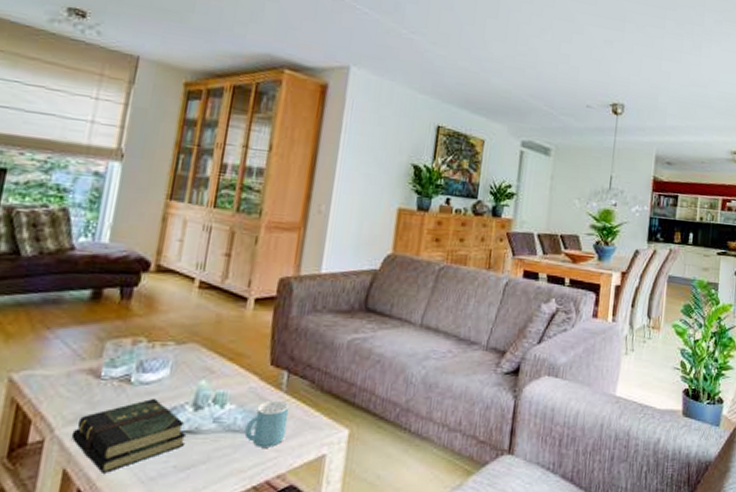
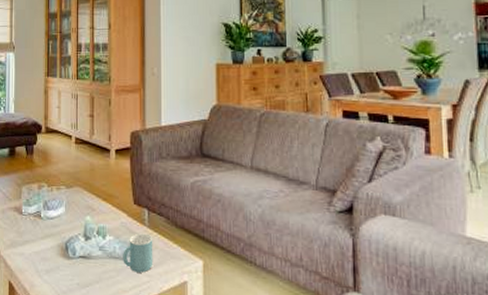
book: present [71,398,187,473] -> none [10,229,83,286]

